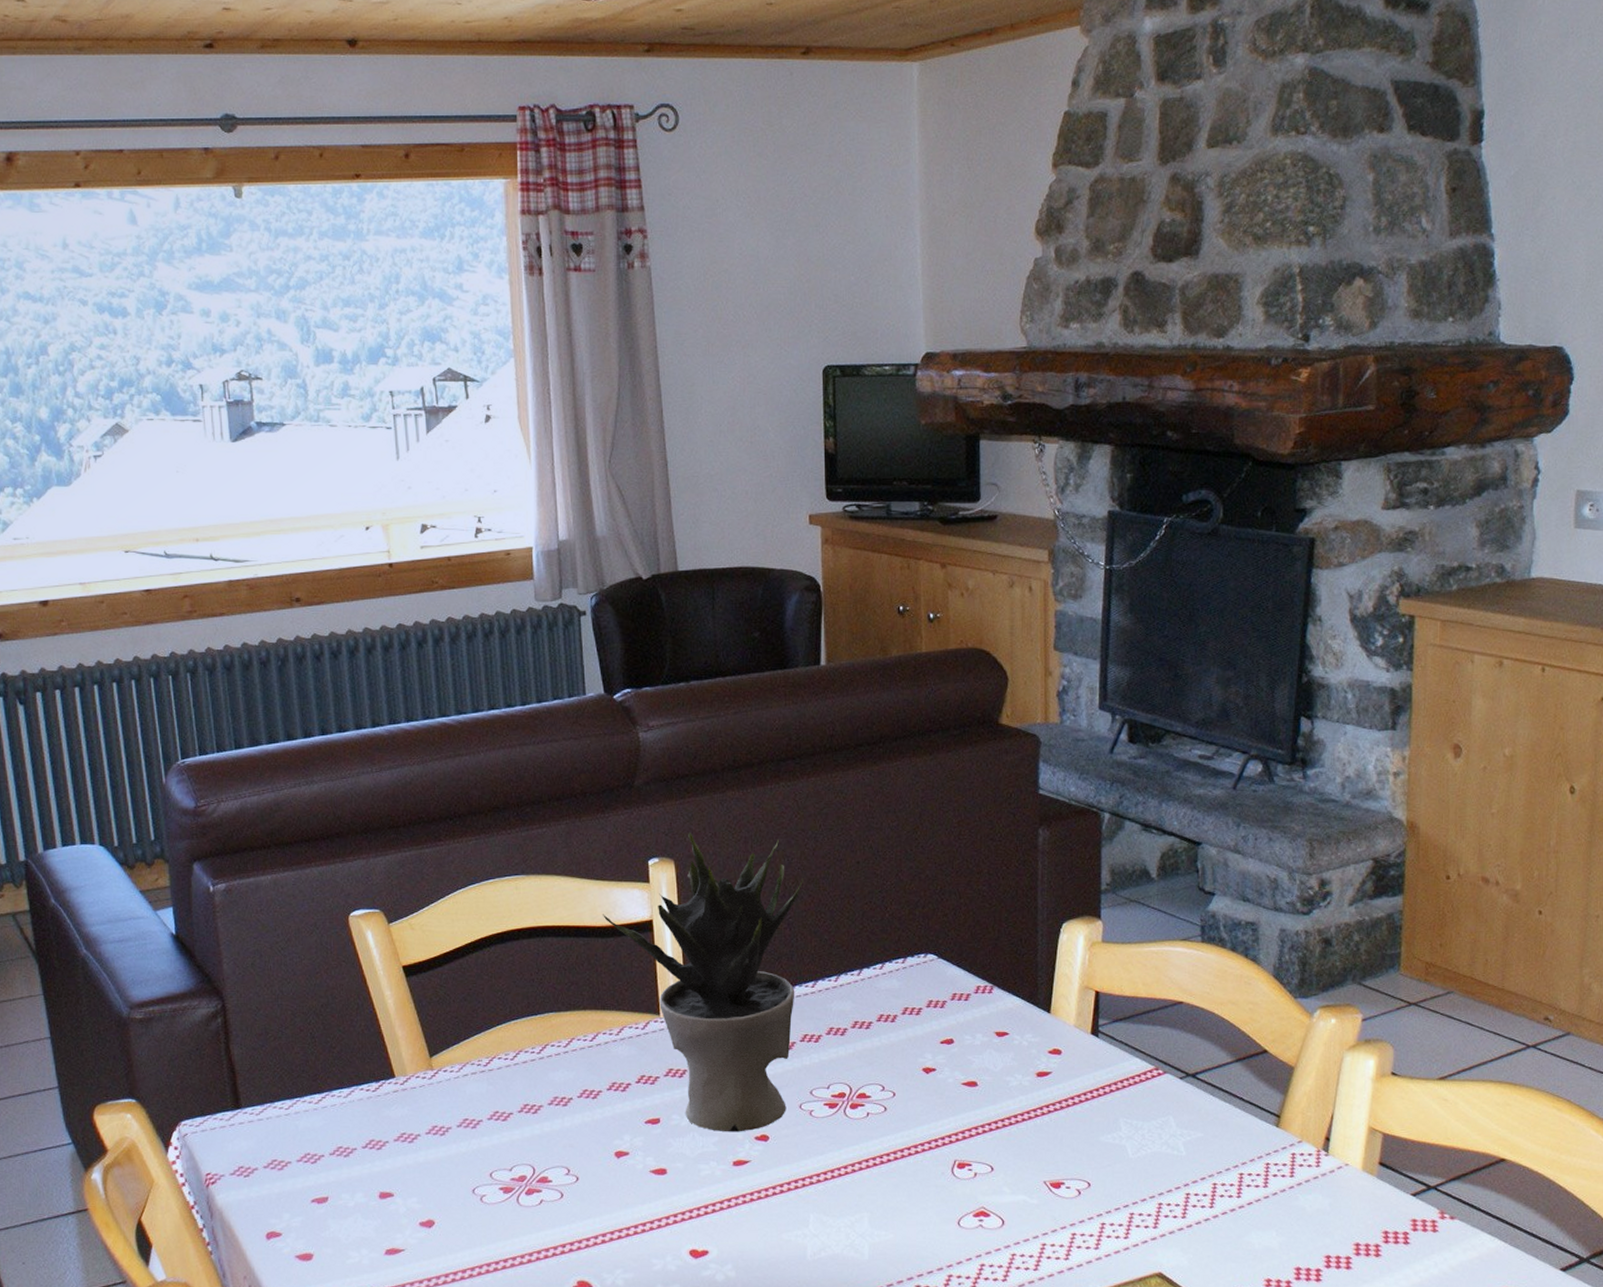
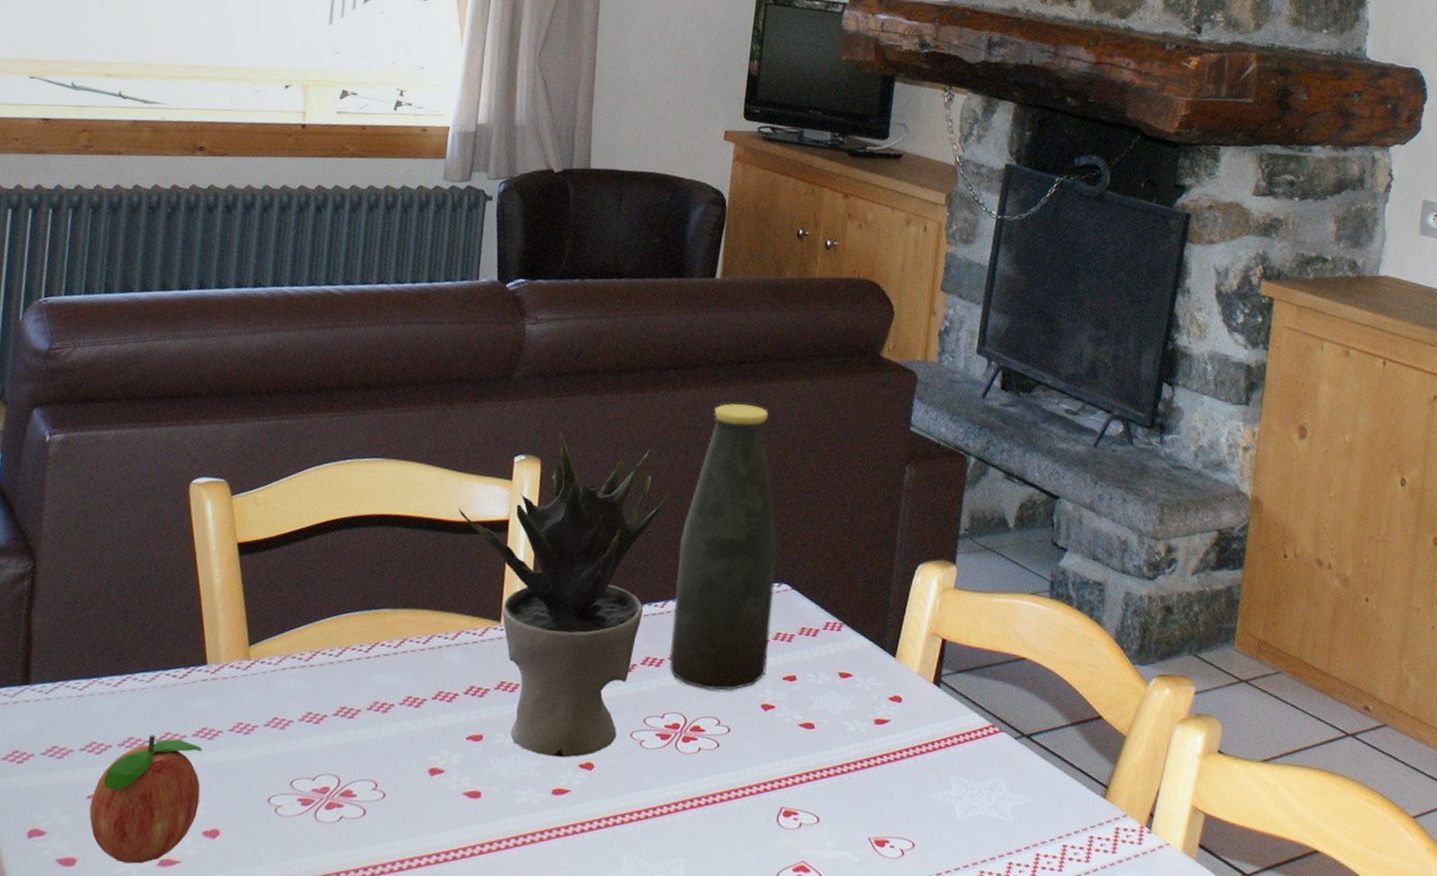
fruit: none [315,1143,412,1255] -> present [89,734,202,864]
bottle: none [822,785,923,1059] -> present [669,403,778,690]

